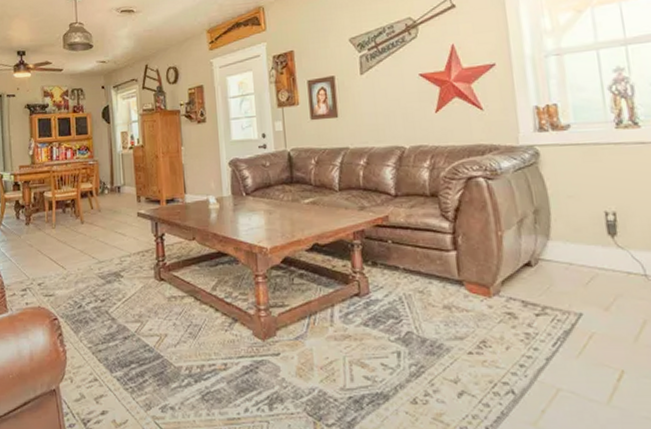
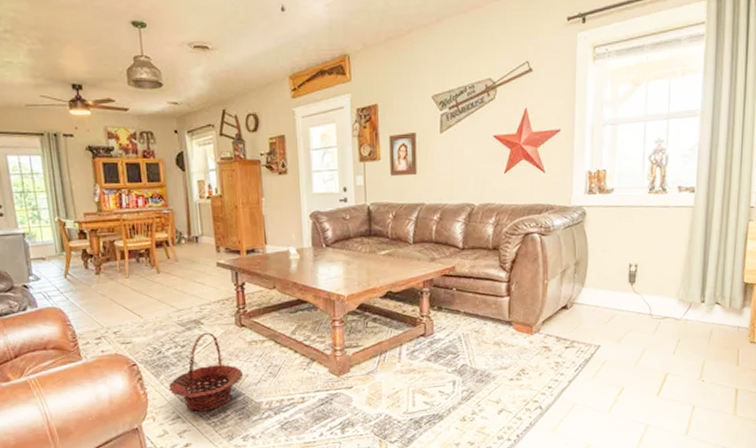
basket: none [87,286,163,374] -> present [168,332,244,411]

